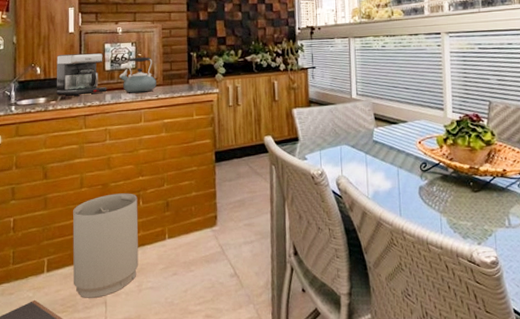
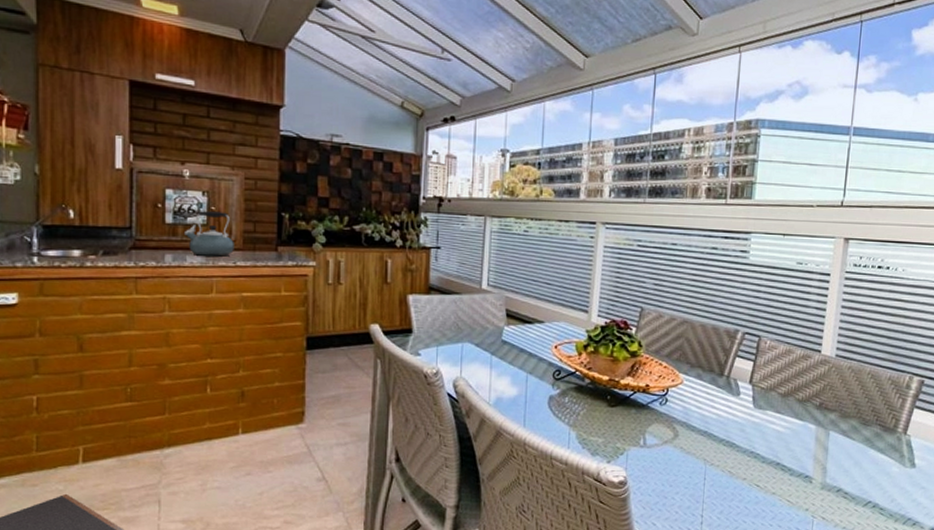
coffee maker: present [56,52,107,96] -> none [96,197,167,252]
trash can: present [72,193,139,298] -> none [117,376,204,495]

